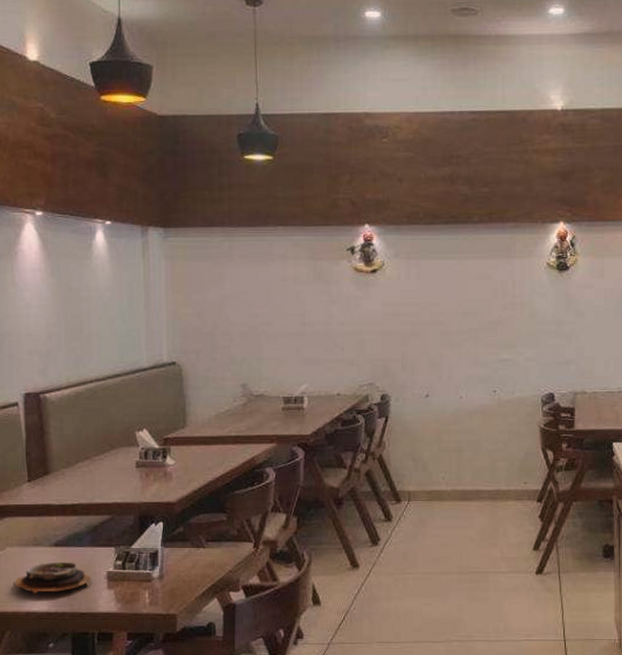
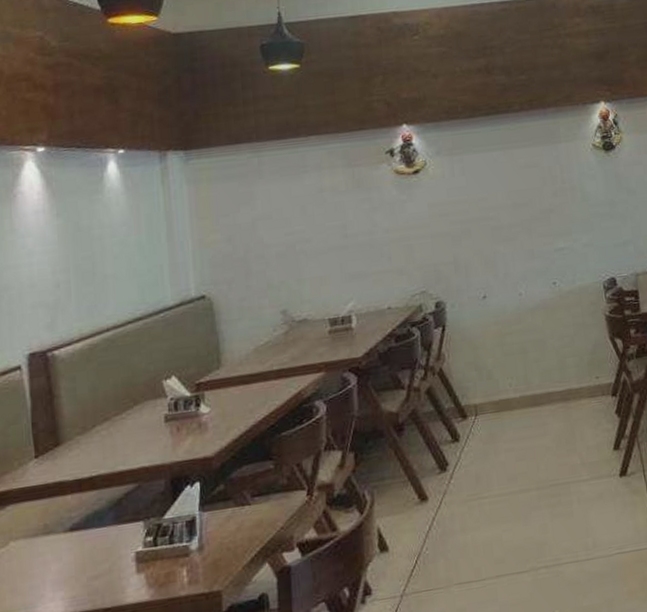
soup bowl: present [13,561,92,594] -> none [19,548,117,594]

